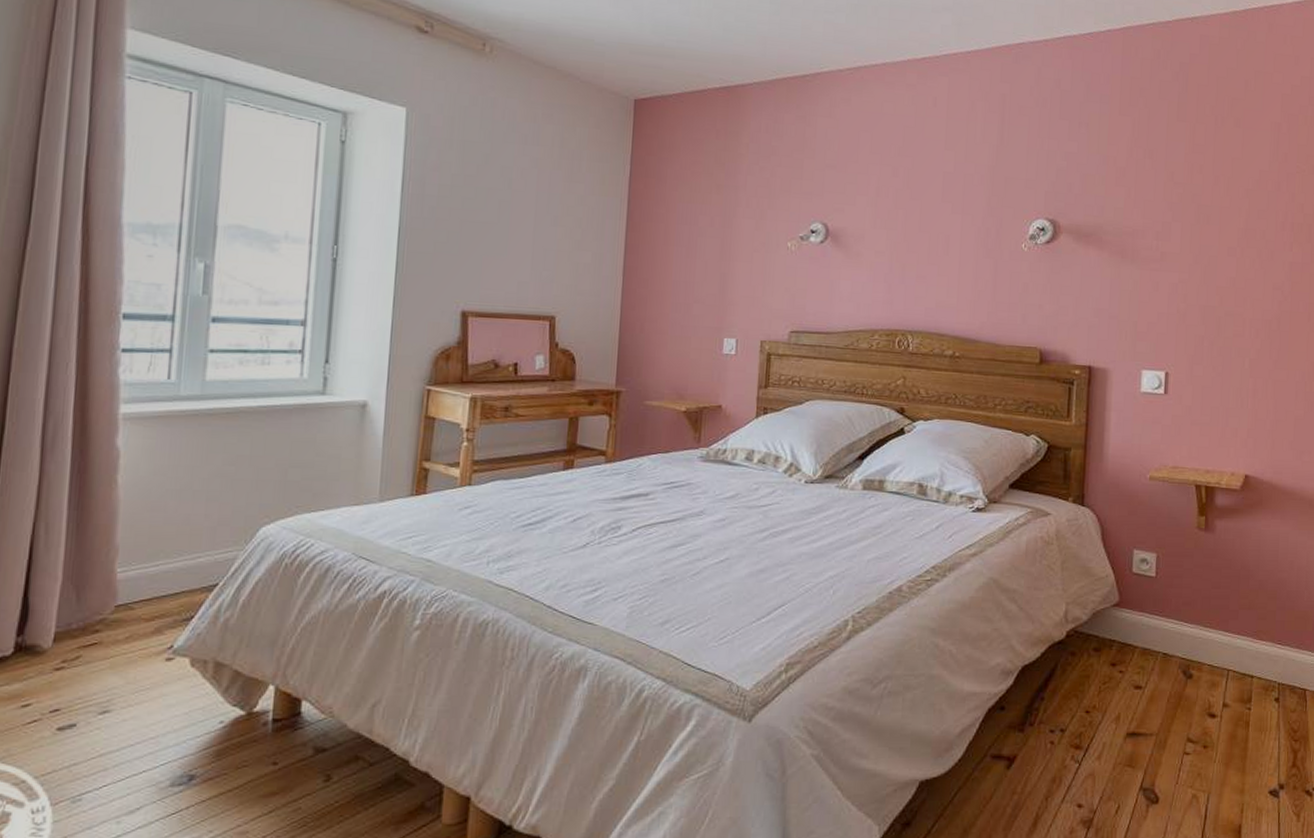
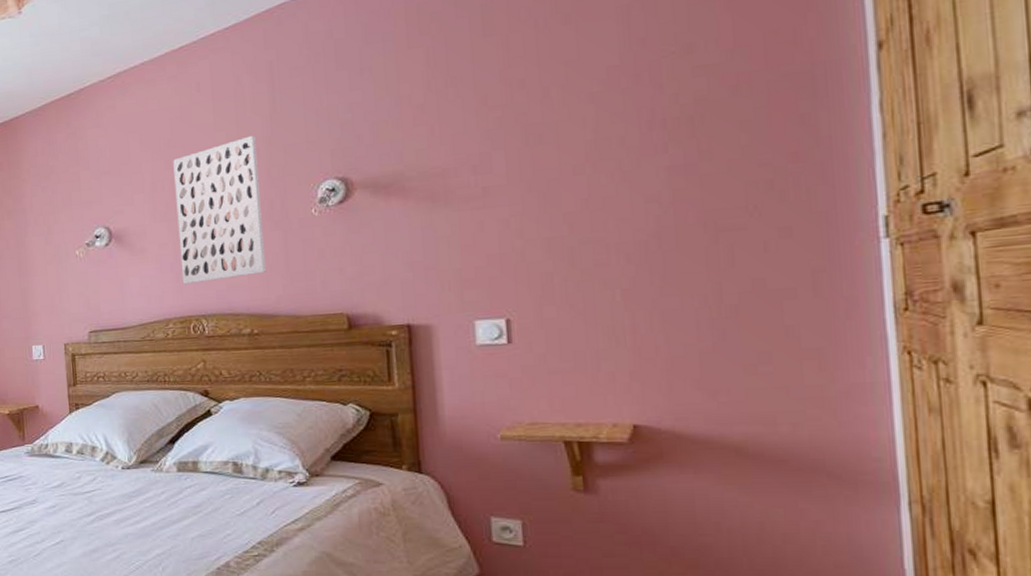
wall art: none [893,161,981,298] -> present [173,135,267,285]

